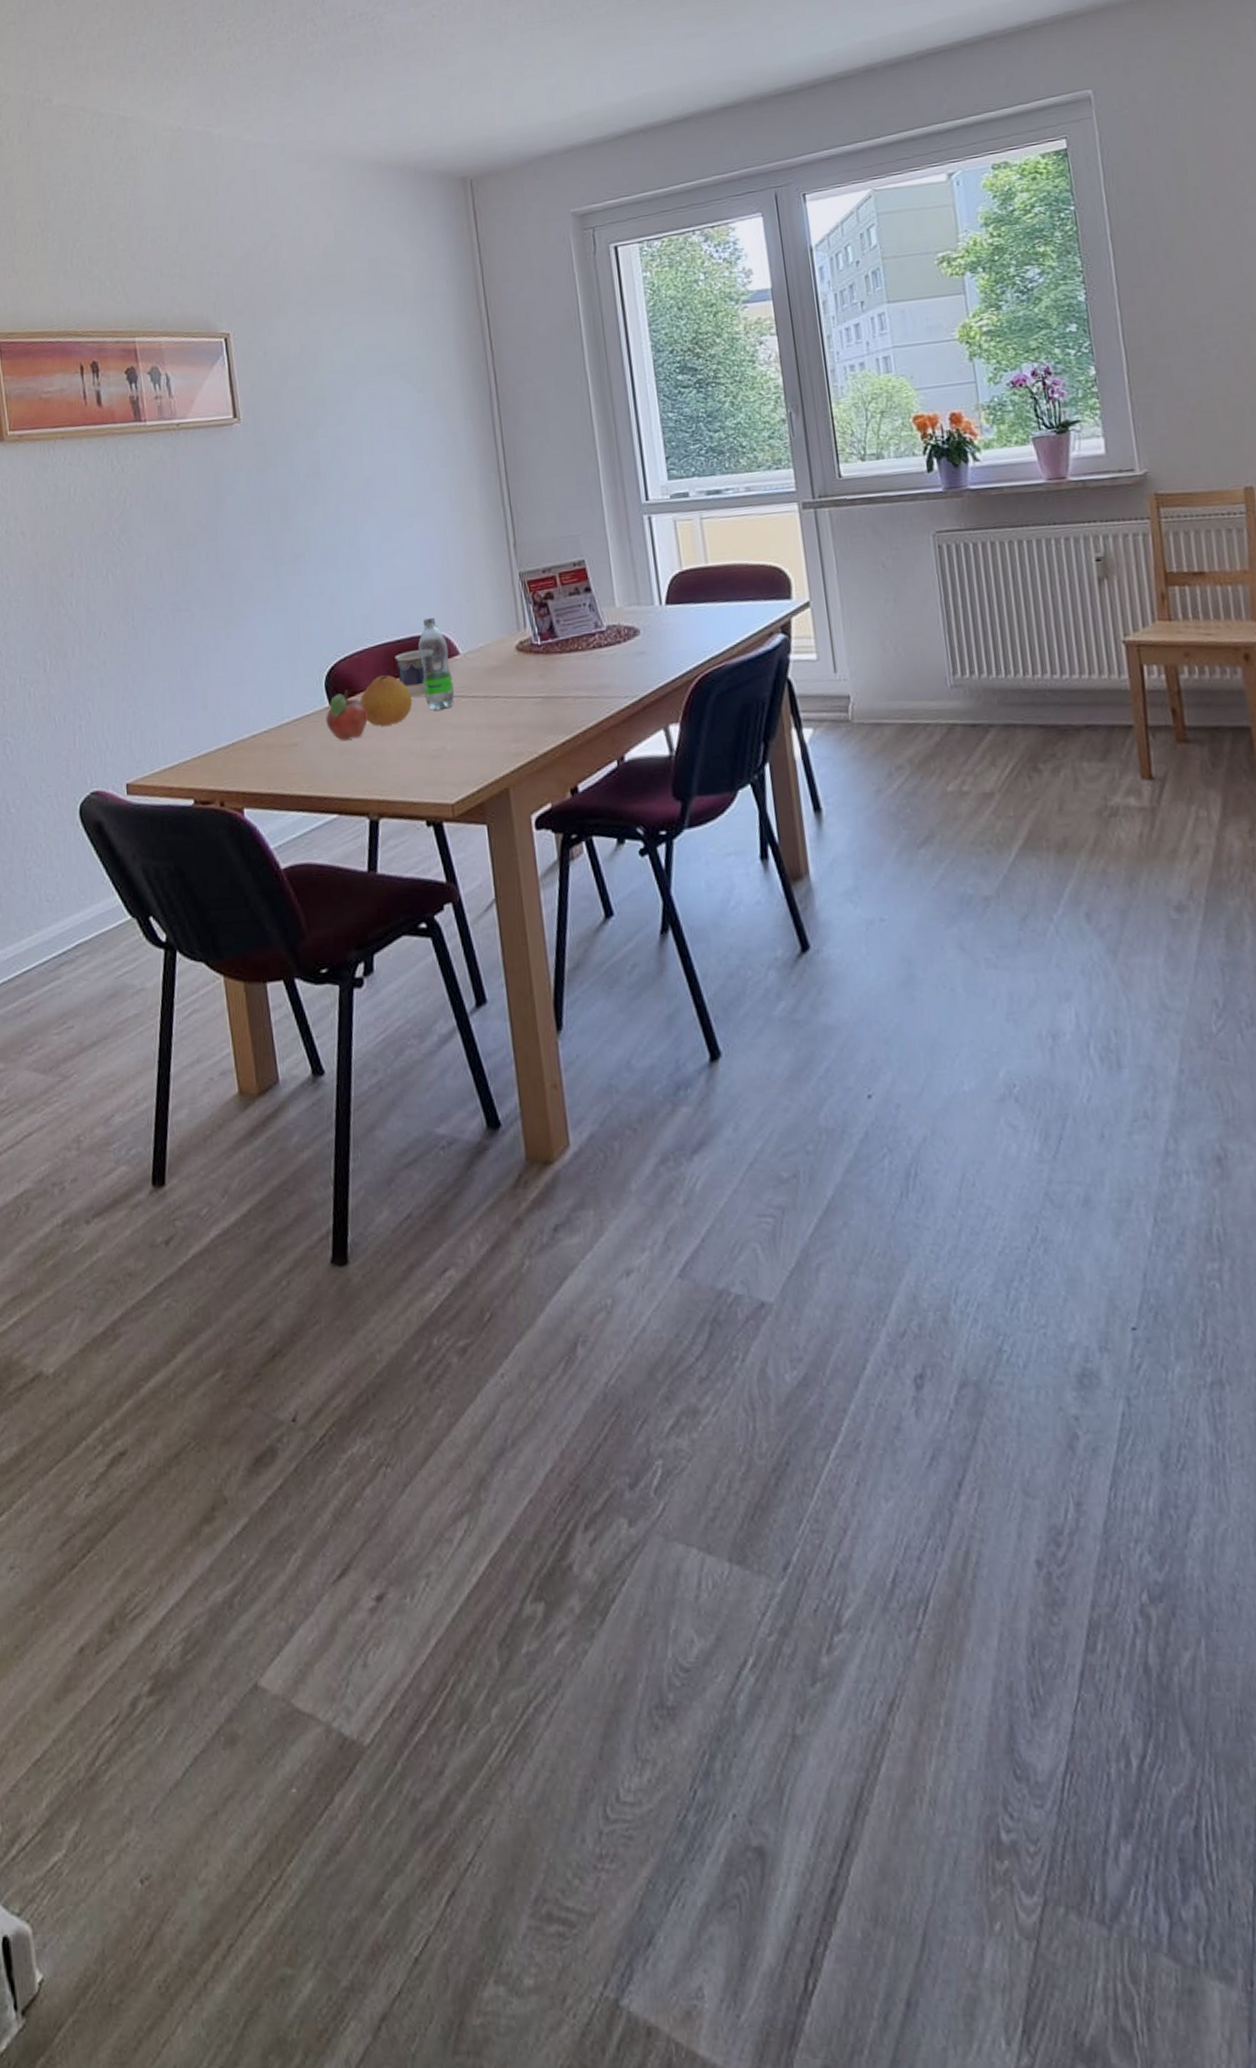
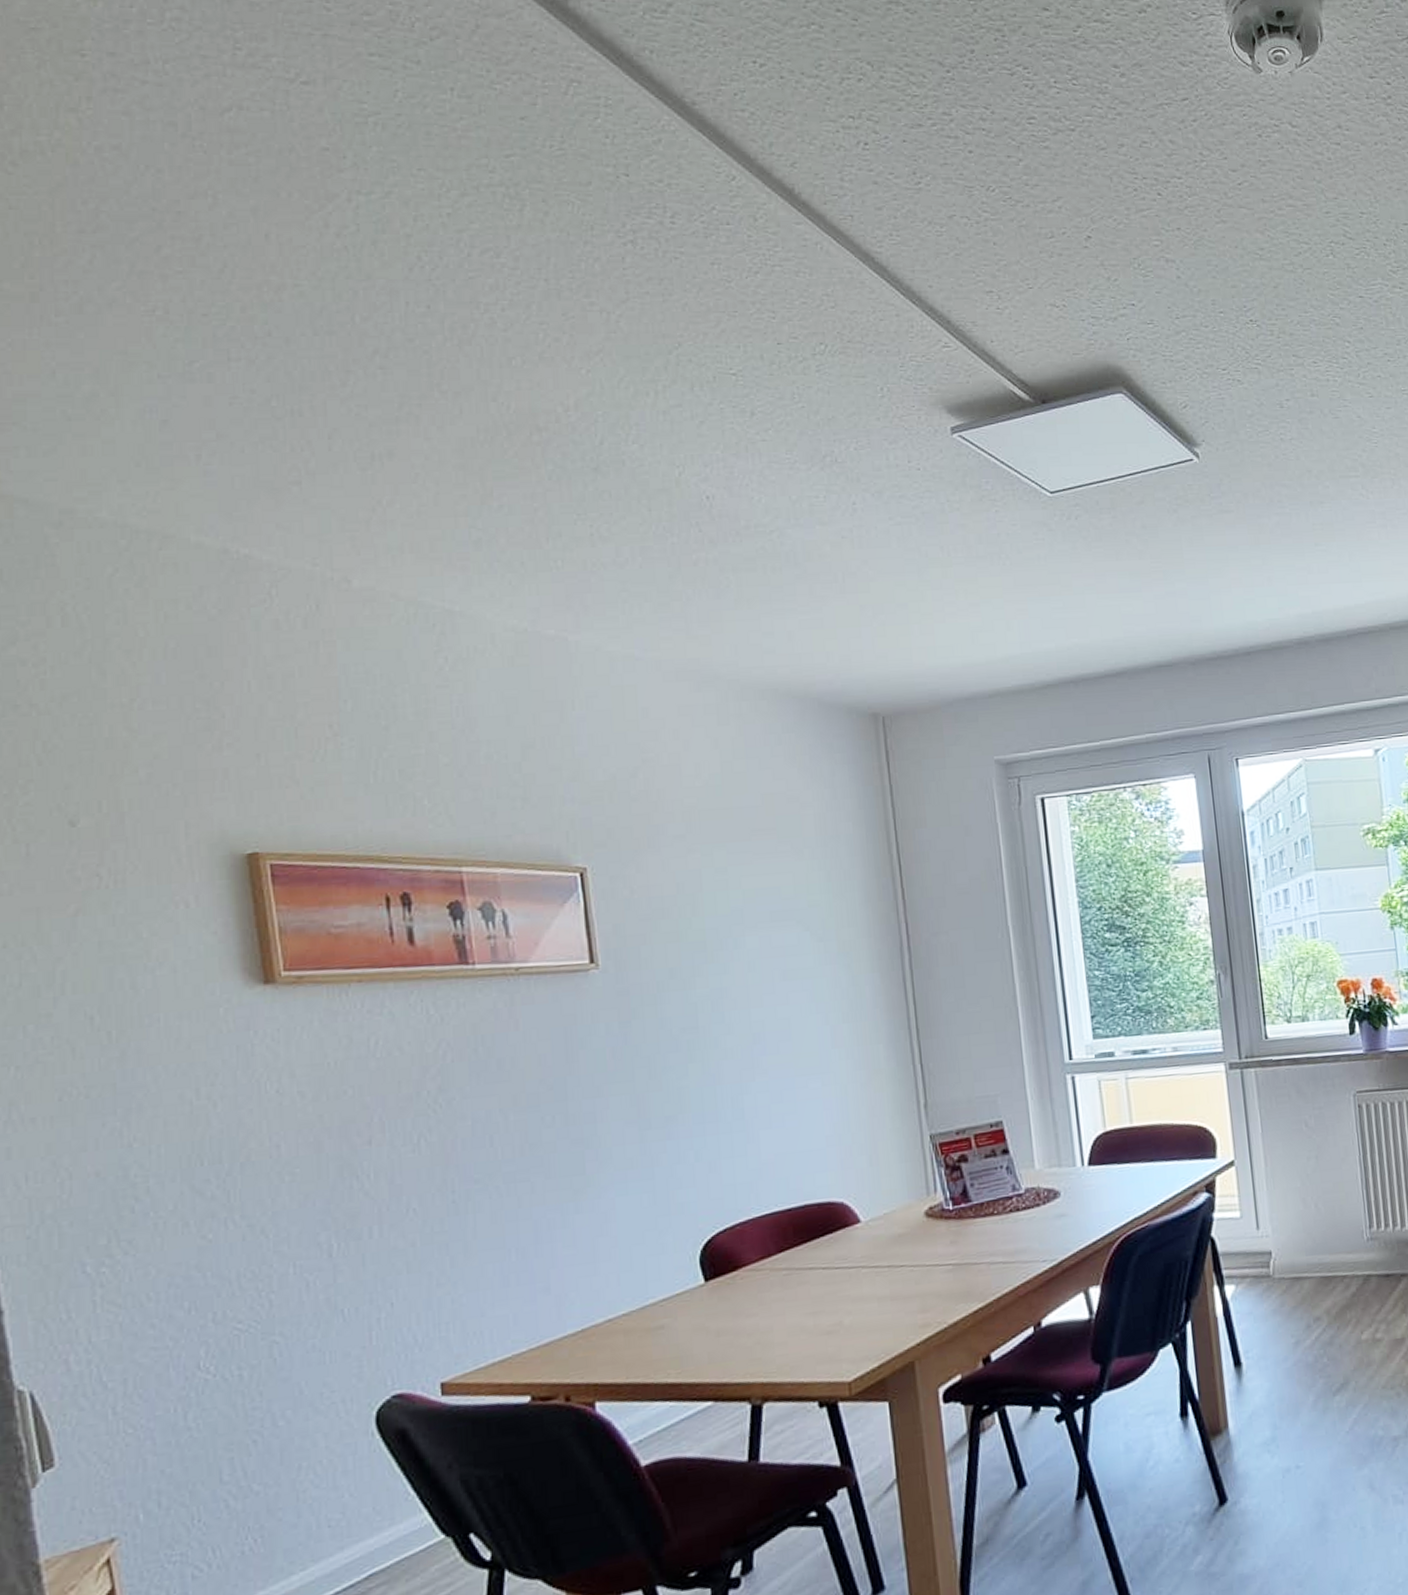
fruit: present [326,690,369,741] -> none [700,1265,753,1321]
fruit: present [360,674,413,726] -> none [742,1246,805,1303]
cup: present [394,650,425,696] -> none [784,1219,820,1269]
bottle: present [418,618,454,710] -> none [813,1184,854,1283]

